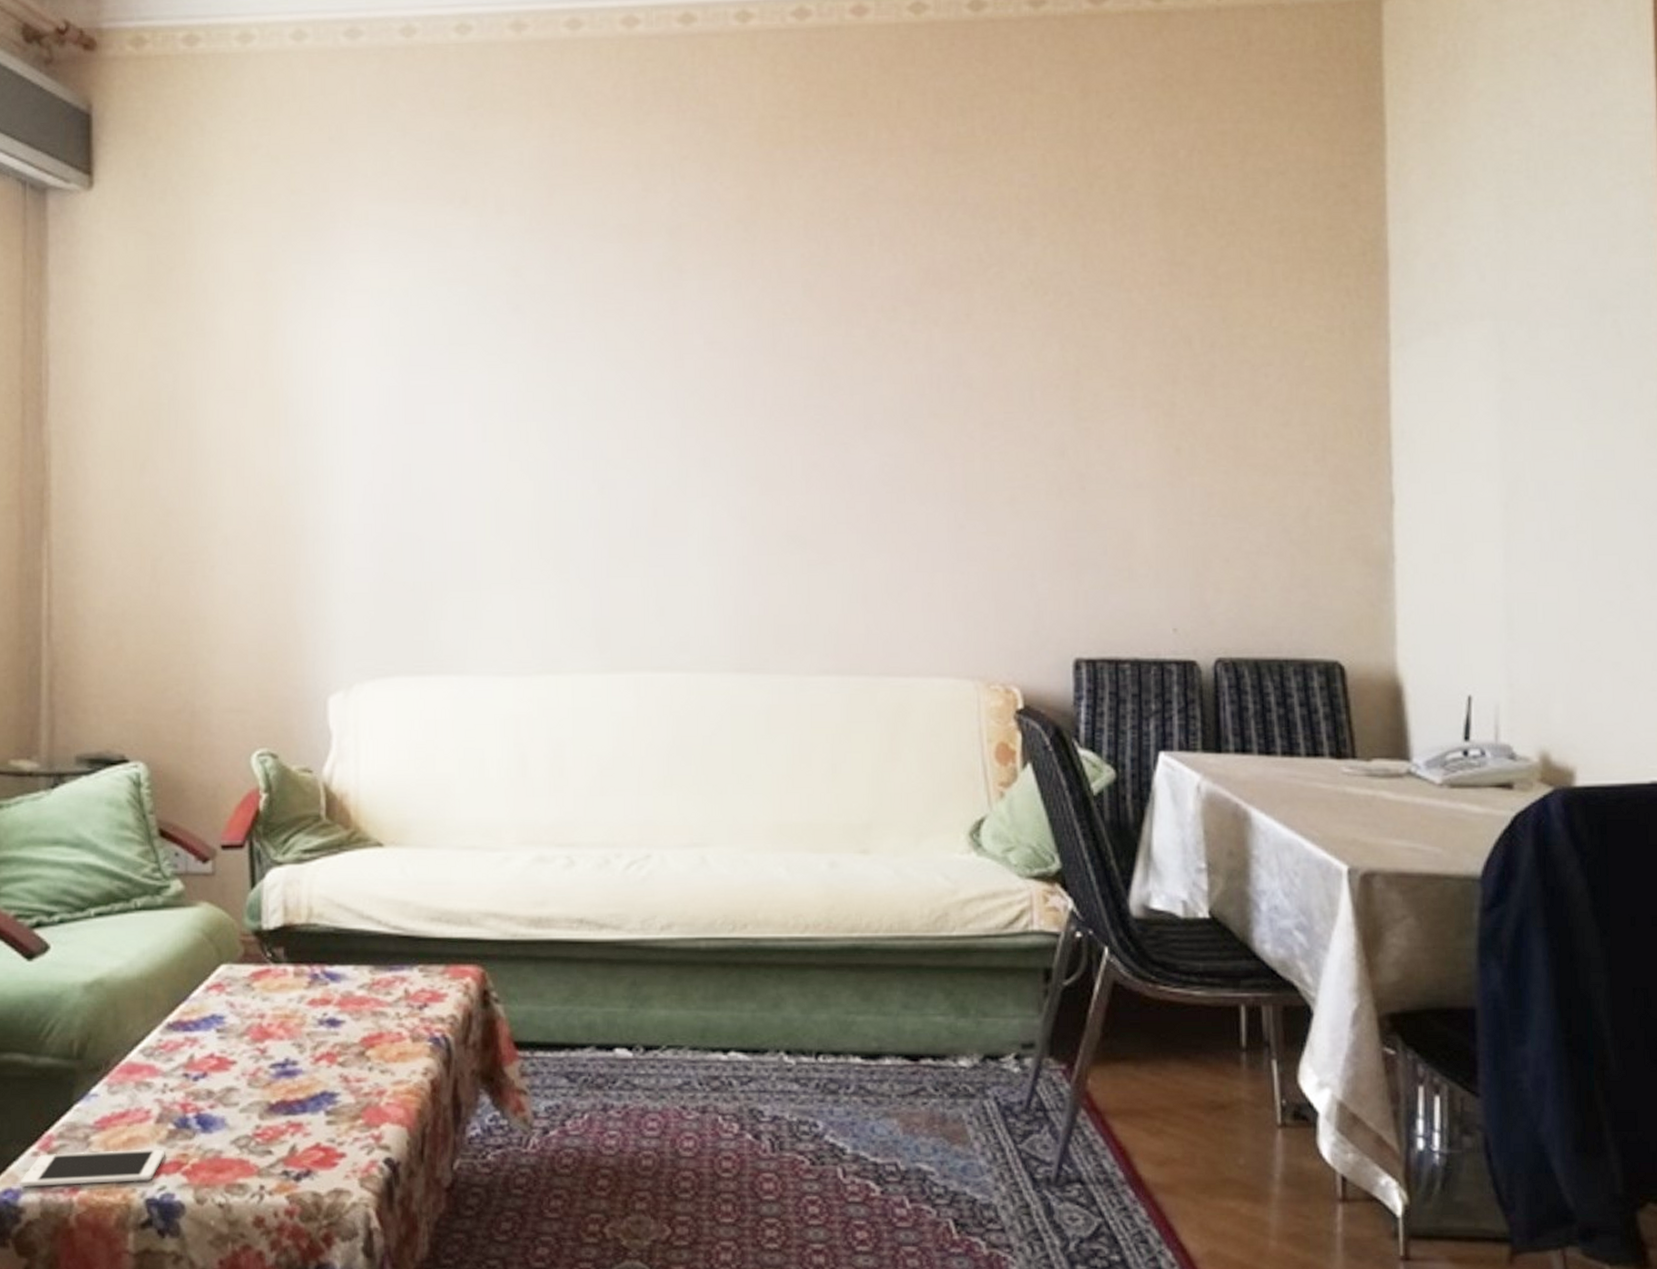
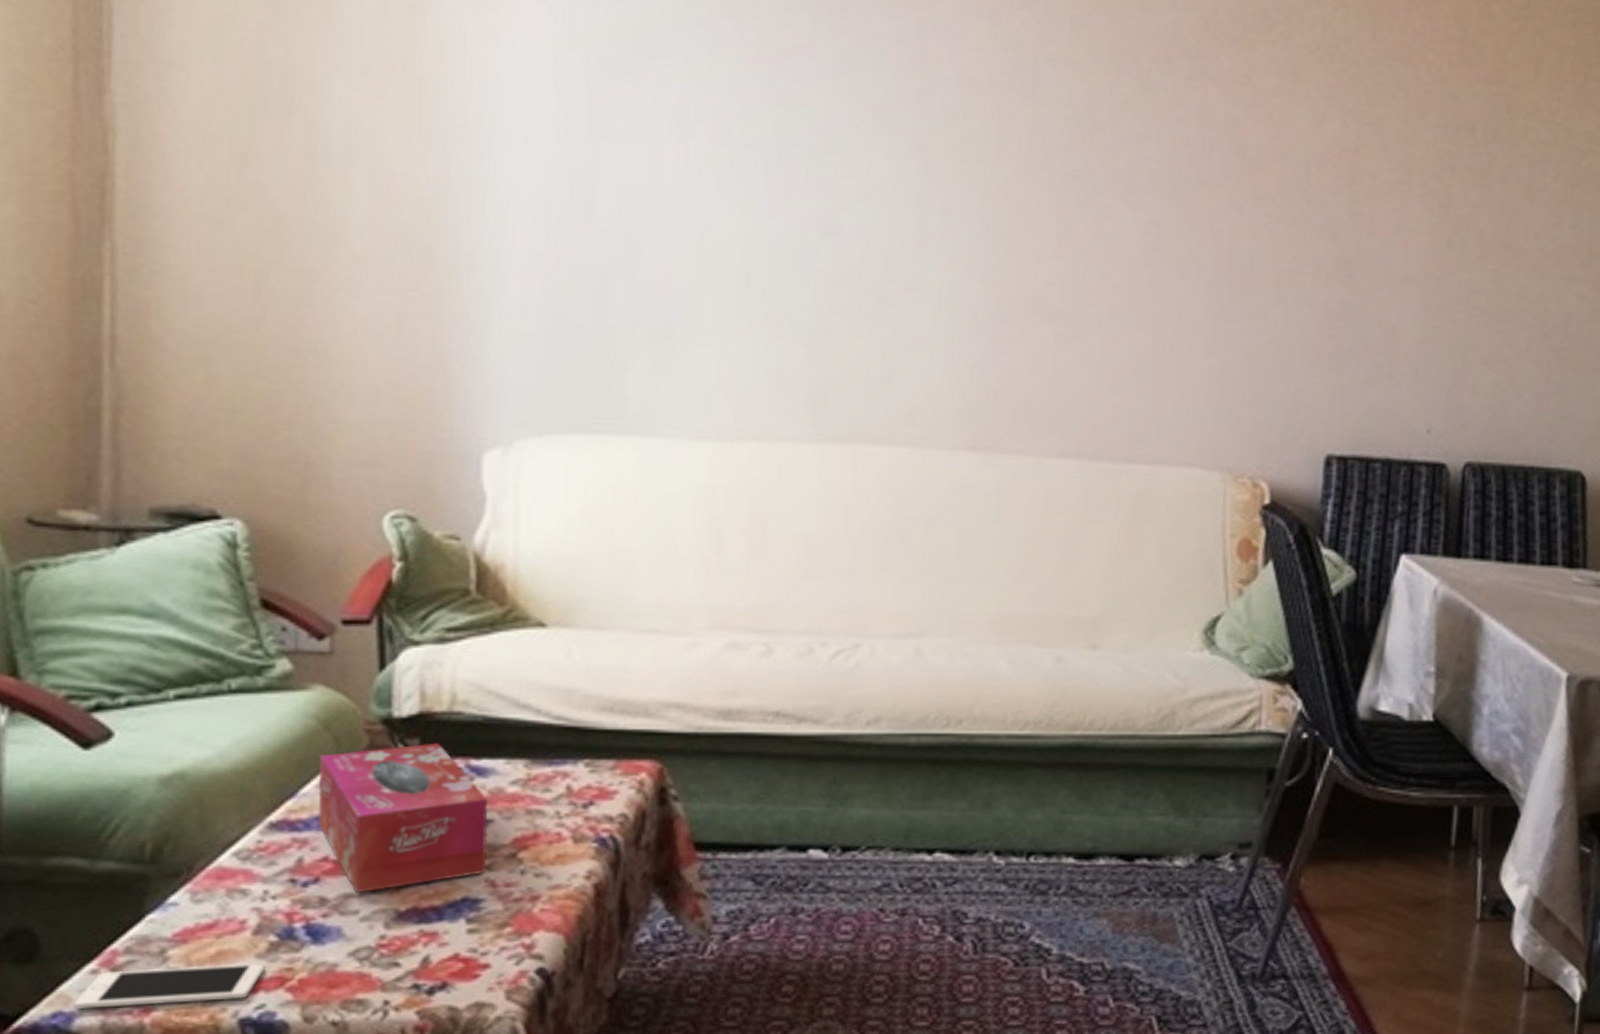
tissue box: none [205,951,341,1087] -> present [318,742,488,894]

